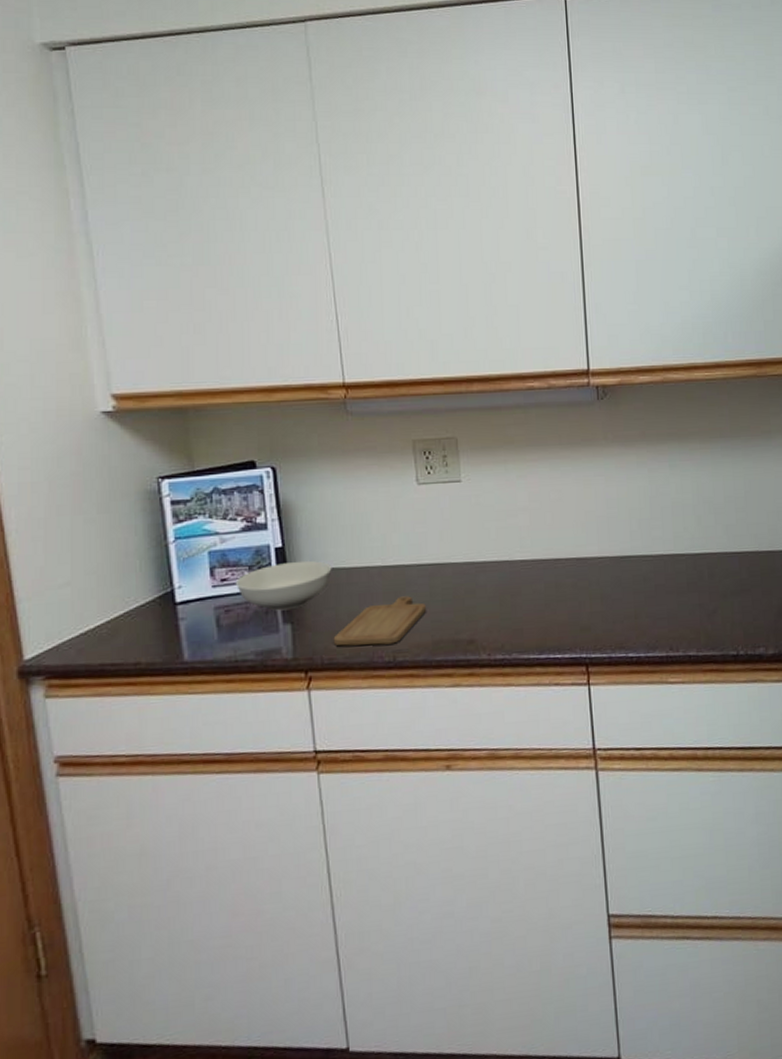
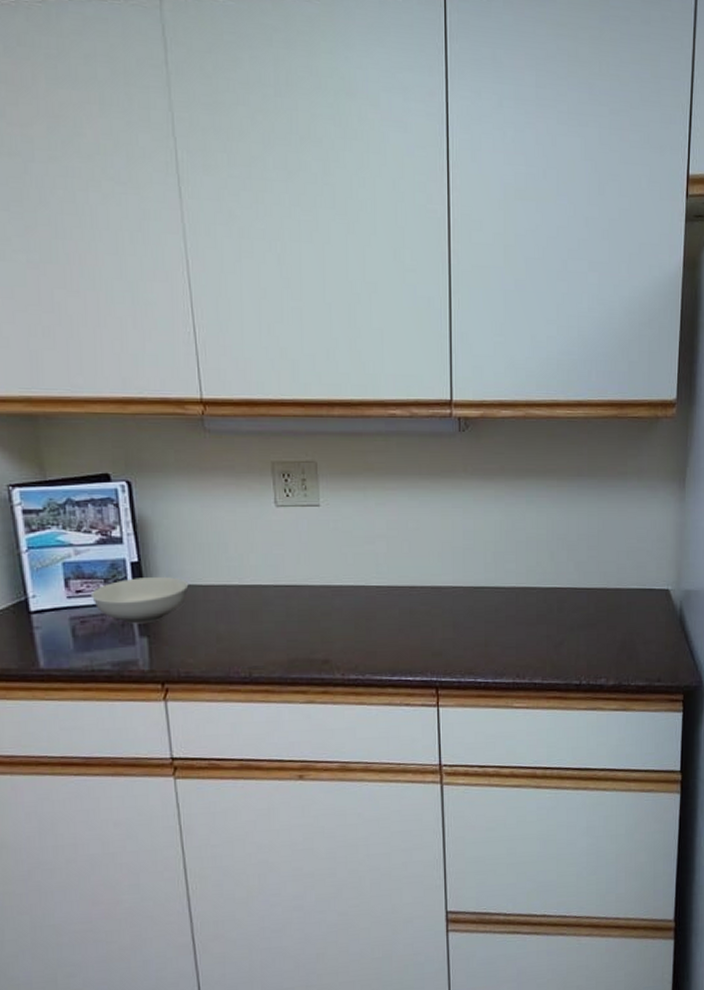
chopping board: present [333,596,427,647] -> none [189,615,283,661]

